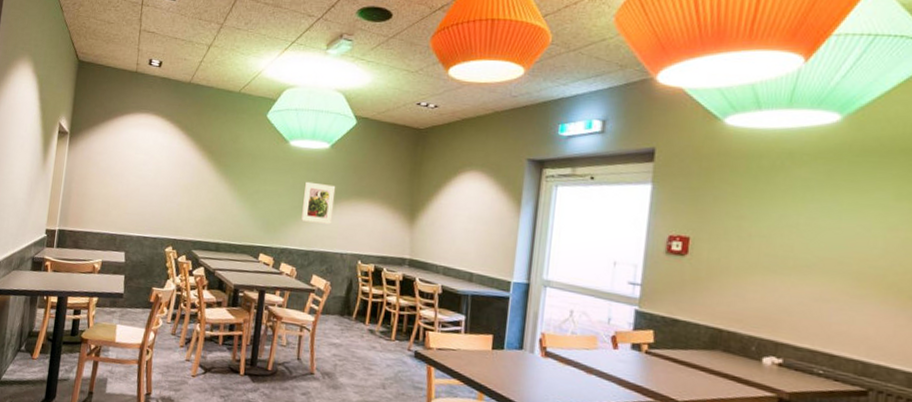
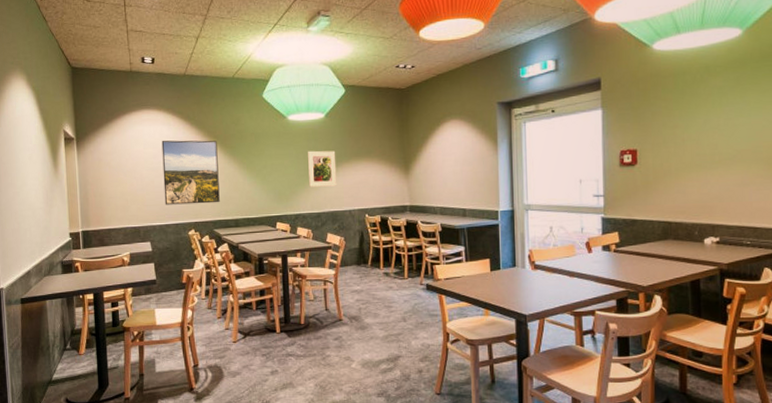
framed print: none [146,147,211,223] -> present [161,140,220,205]

